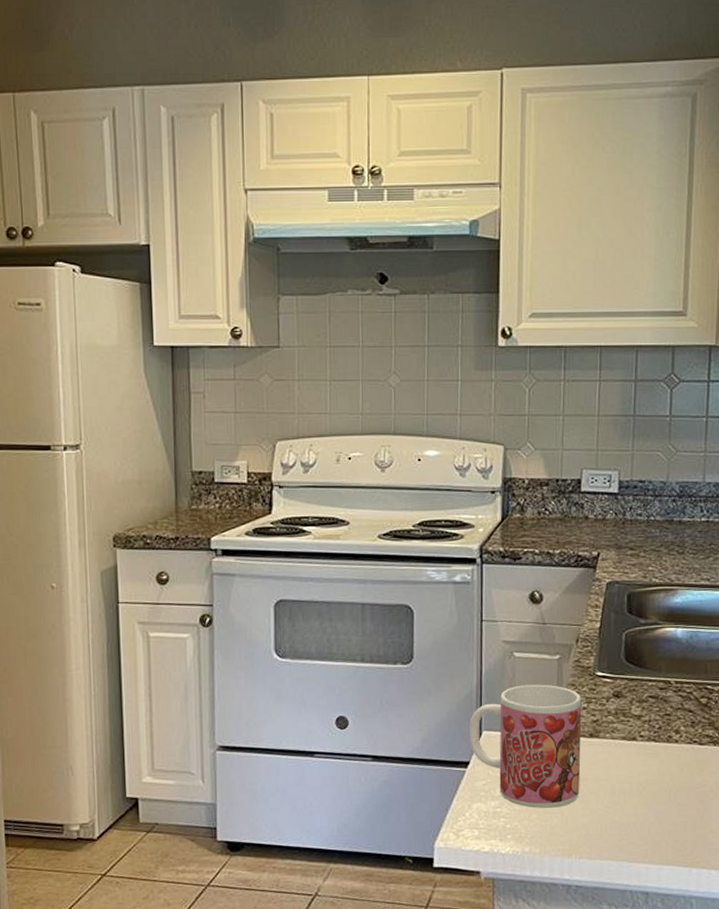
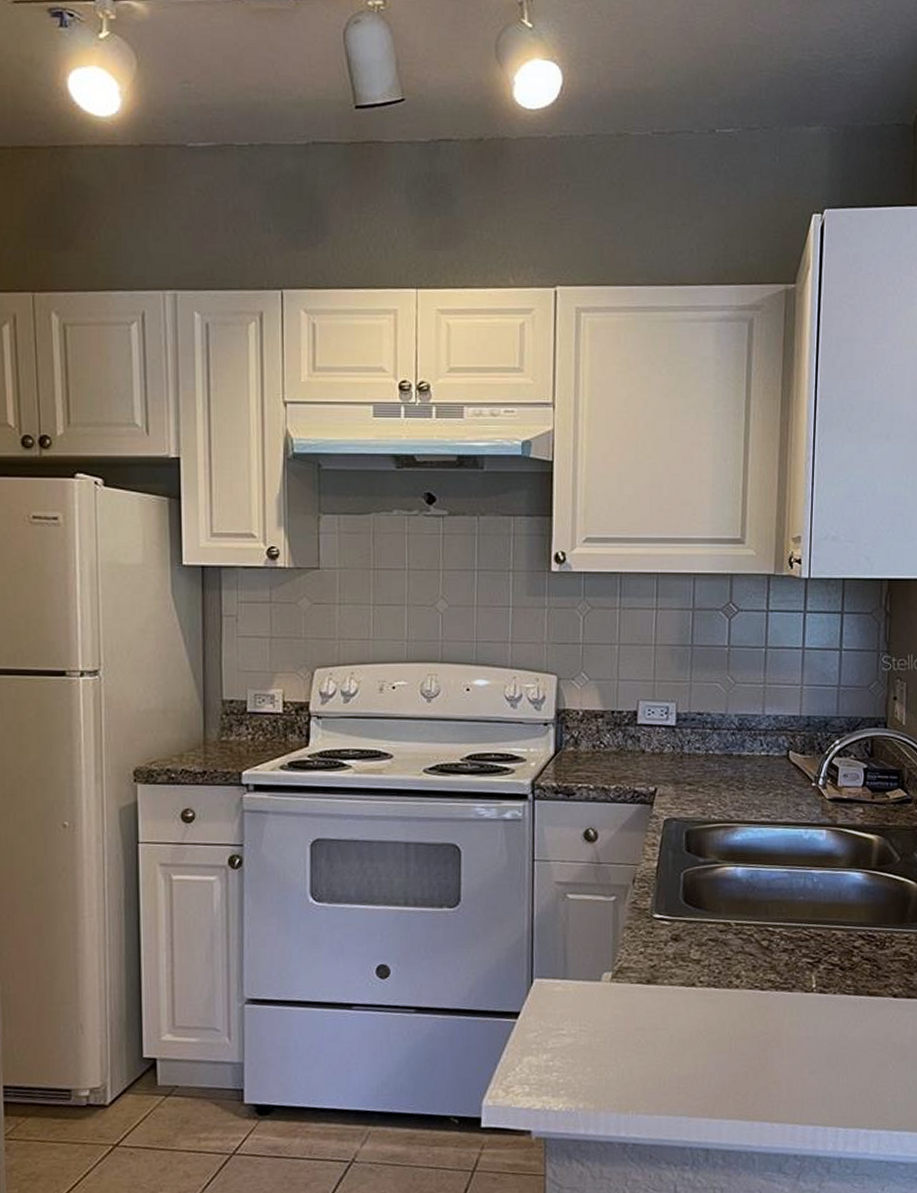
mug: present [469,684,582,808] -> none [519,927,639,1061]

